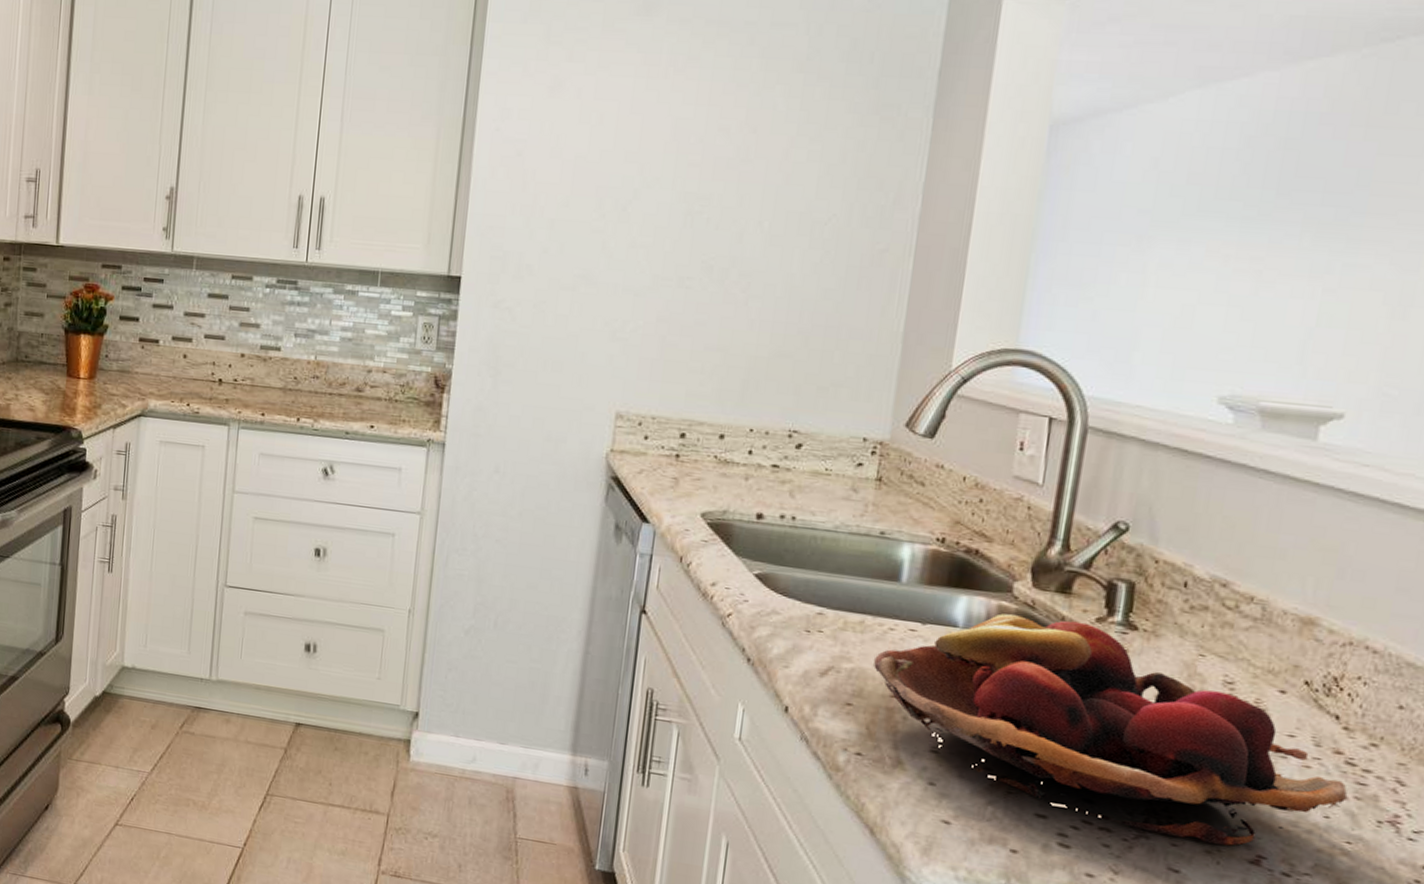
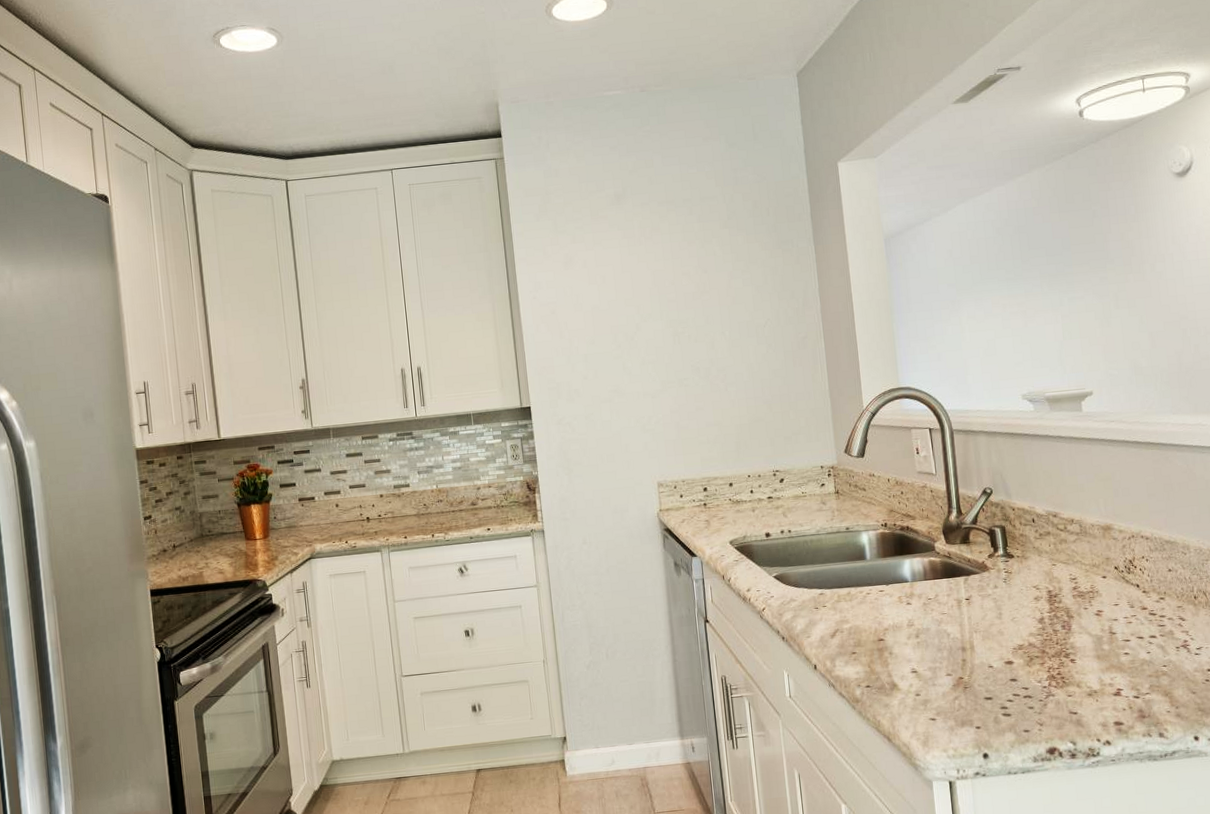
fruit basket: present [873,614,1347,846] -> none [863,560,1156,691]

